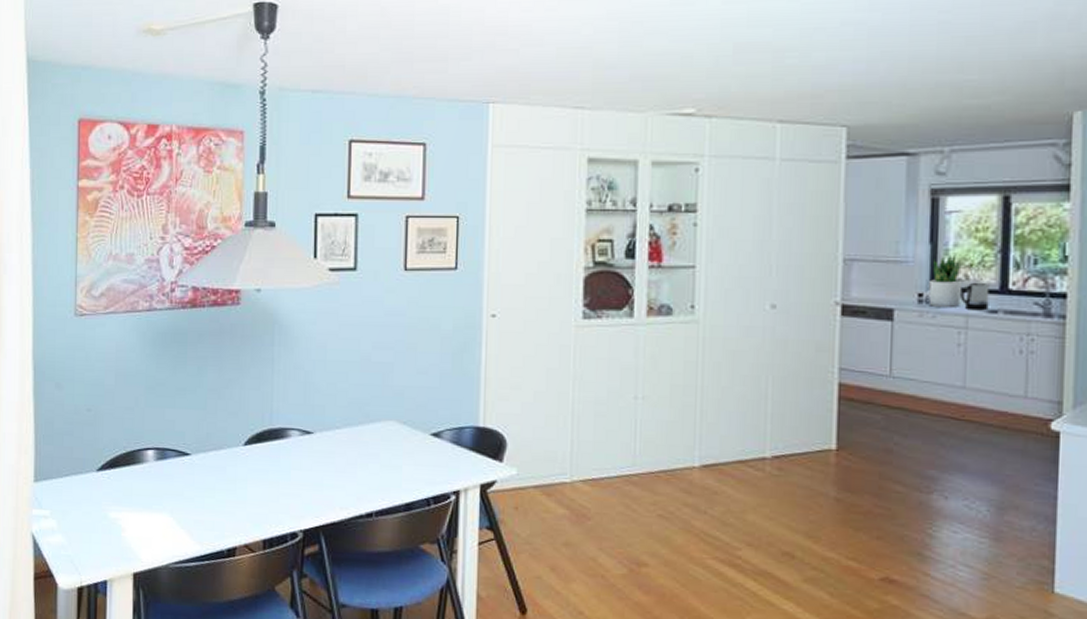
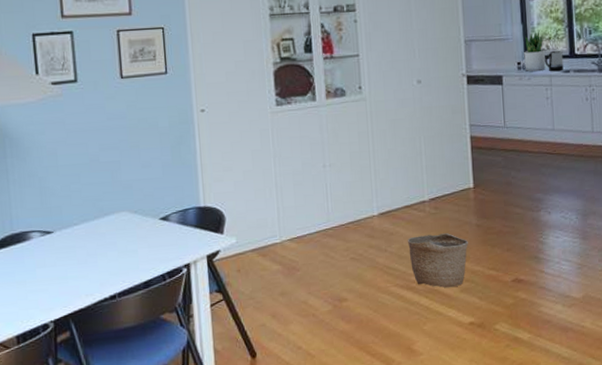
basket: none [735,500,821,574] -> present [407,233,468,288]

